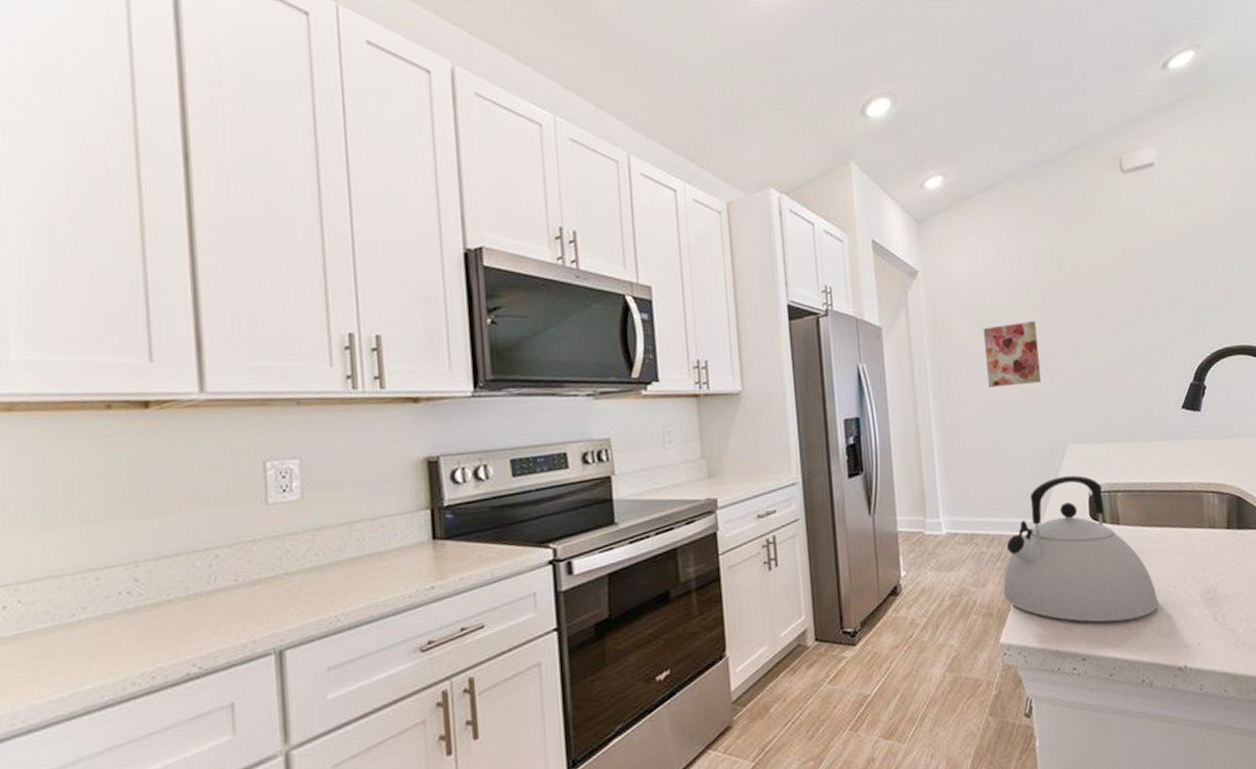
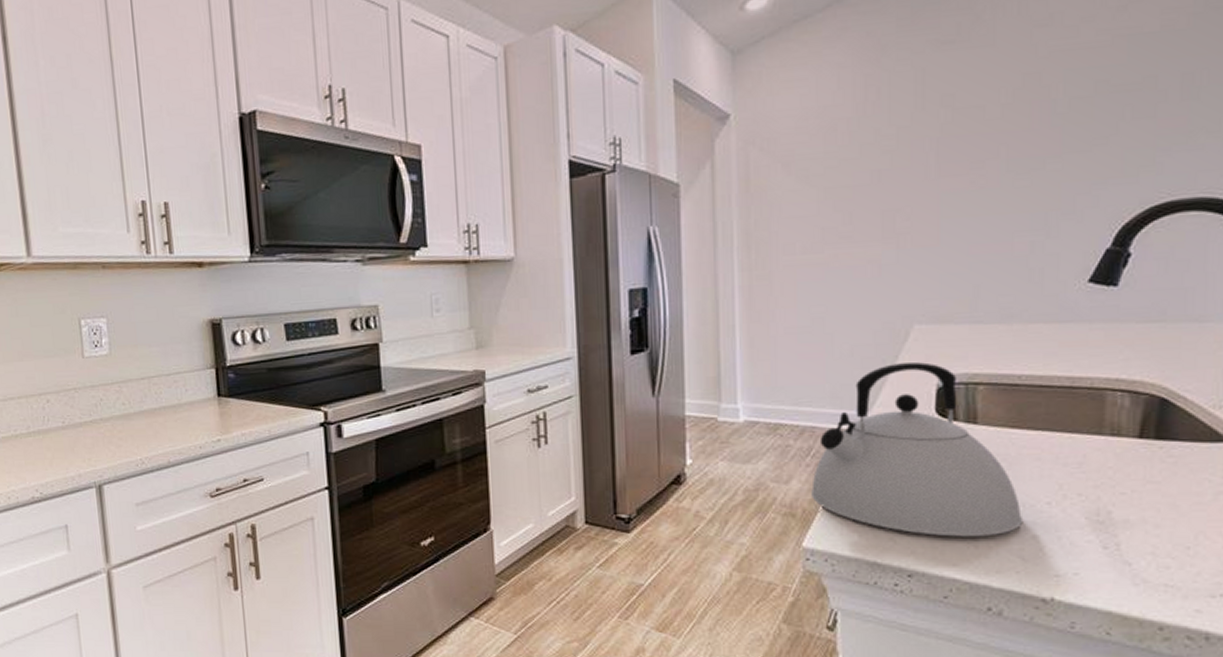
wall art: present [983,320,1041,388] -> none [809,171,883,255]

